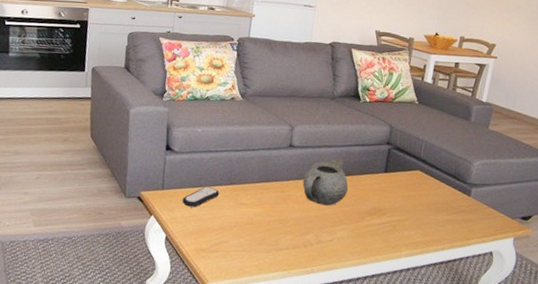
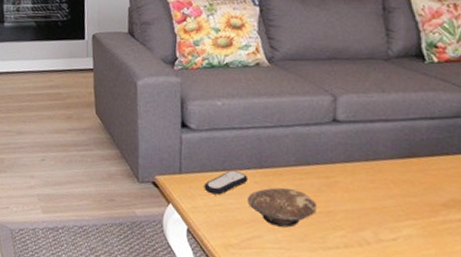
bowl: none [218,200,273,234] -> present [247,187,316,228]
teapot: present [303,158,349,206] -> none [353,135,415,196]

